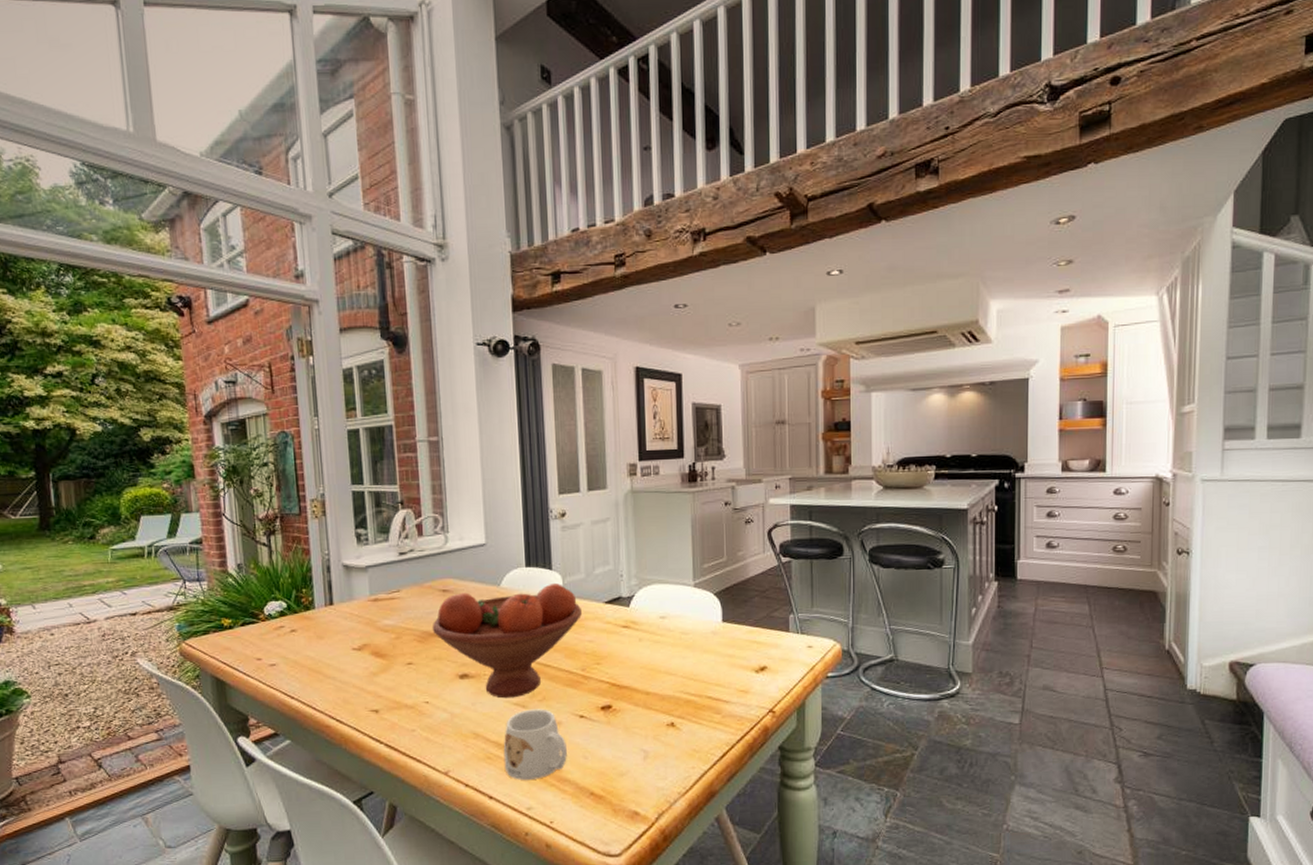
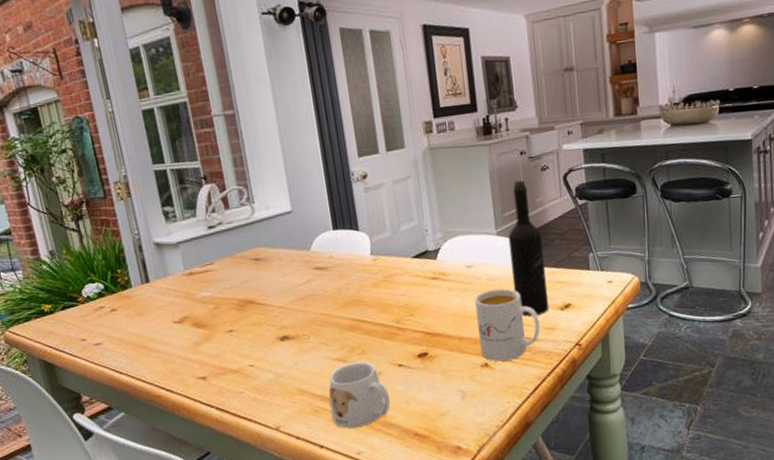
fruit bowl: present [432,582,582,699] -> none [248,242,392,356]
mug: none [666,643,732,722] -> present [475,288,540,362]
wine bottle: none [705,532,744,676] -> present [508,180,549,316]

